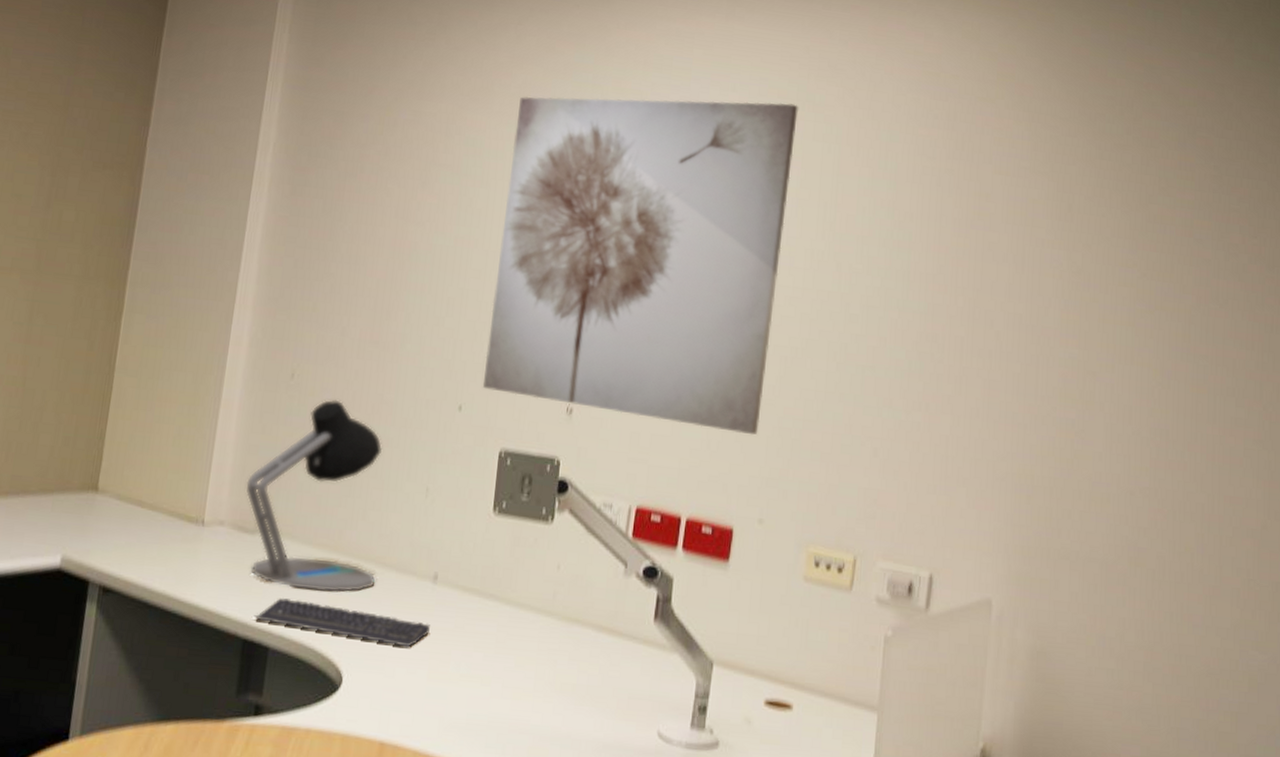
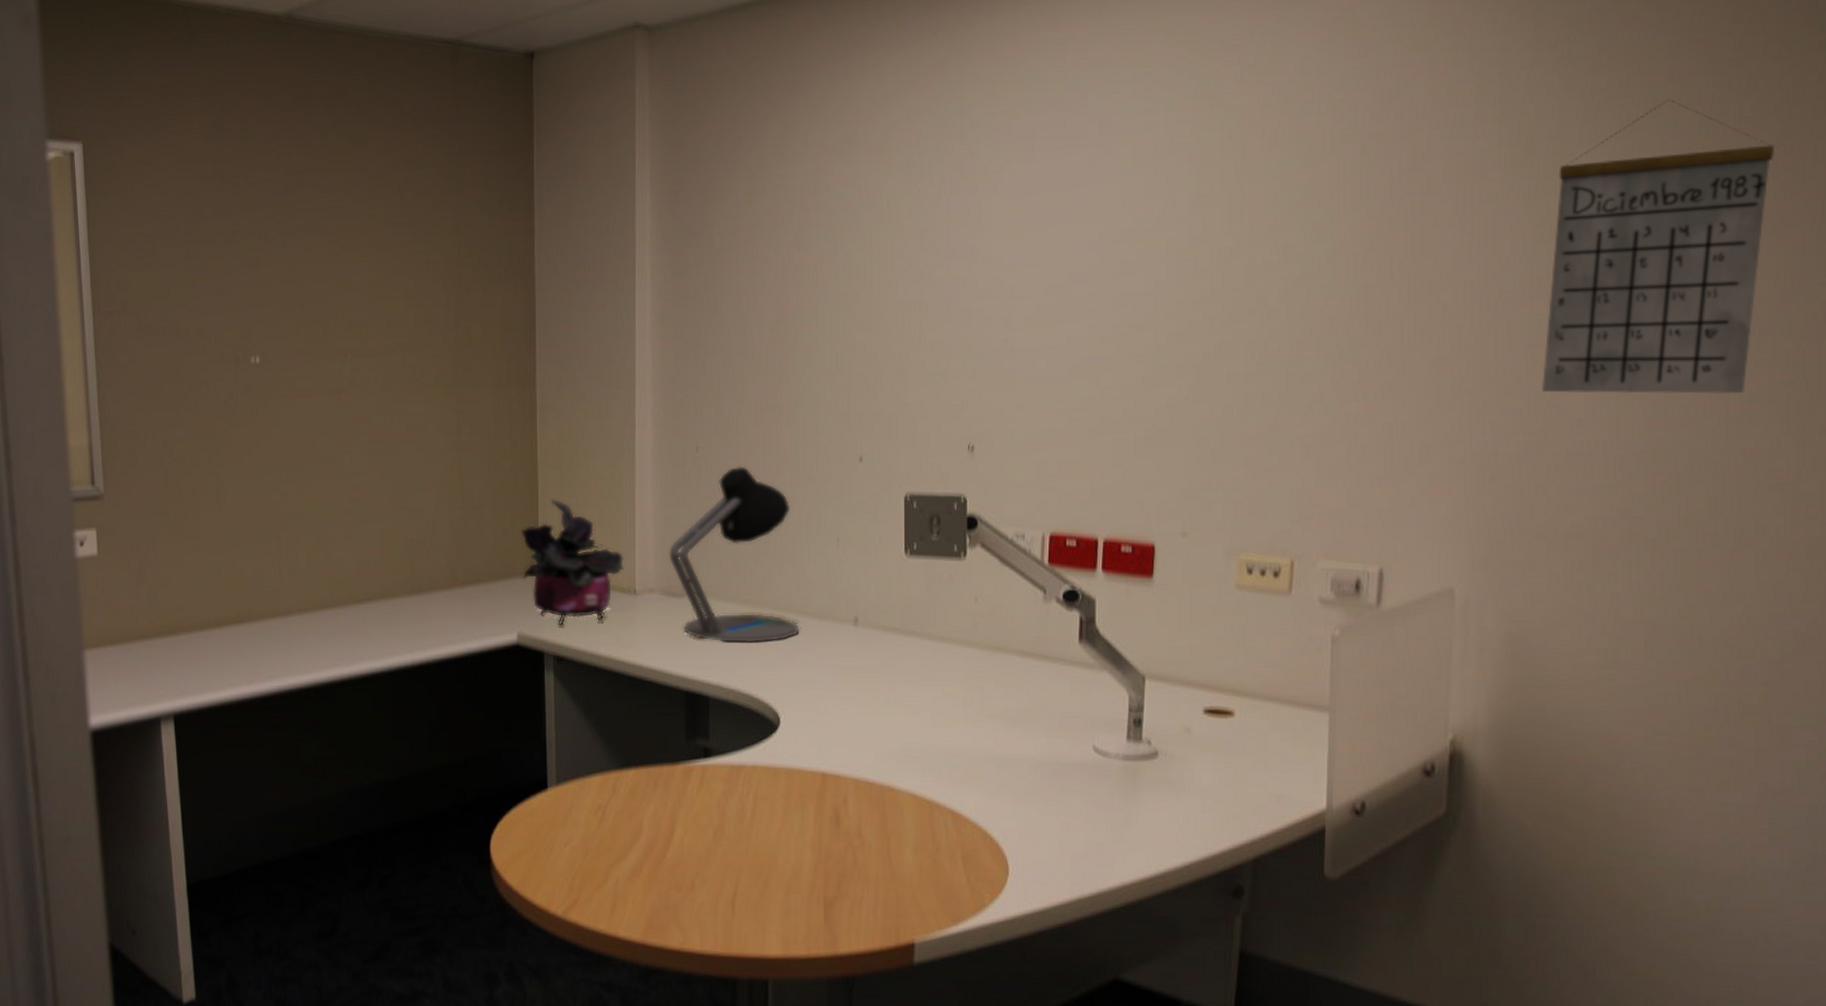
potted plant: none [77,409,196,553] -> present [521,498,624,626]
keyboard: present [251,597,430,648] -> none [690,651,856,687]
wall art: present [482,96,799,435] -> none [880,94,1191,449]
calendar: none [1072,182,1253,446] -> present [1542,98,1774,395]

